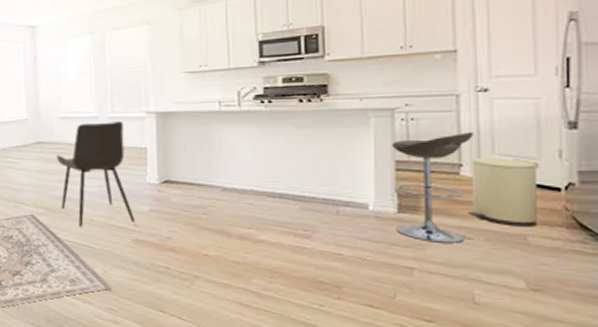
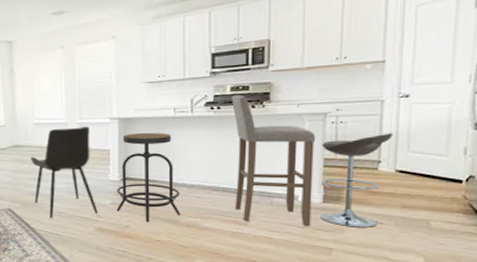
bar stool: none [156,128,231,234] -> present [116,132,180,223]
bar stool: none [283,87,386,240] -> present [231,95,316,226]
pedal bin: present [468,157,540,227] -> none [382,154,447,213]

